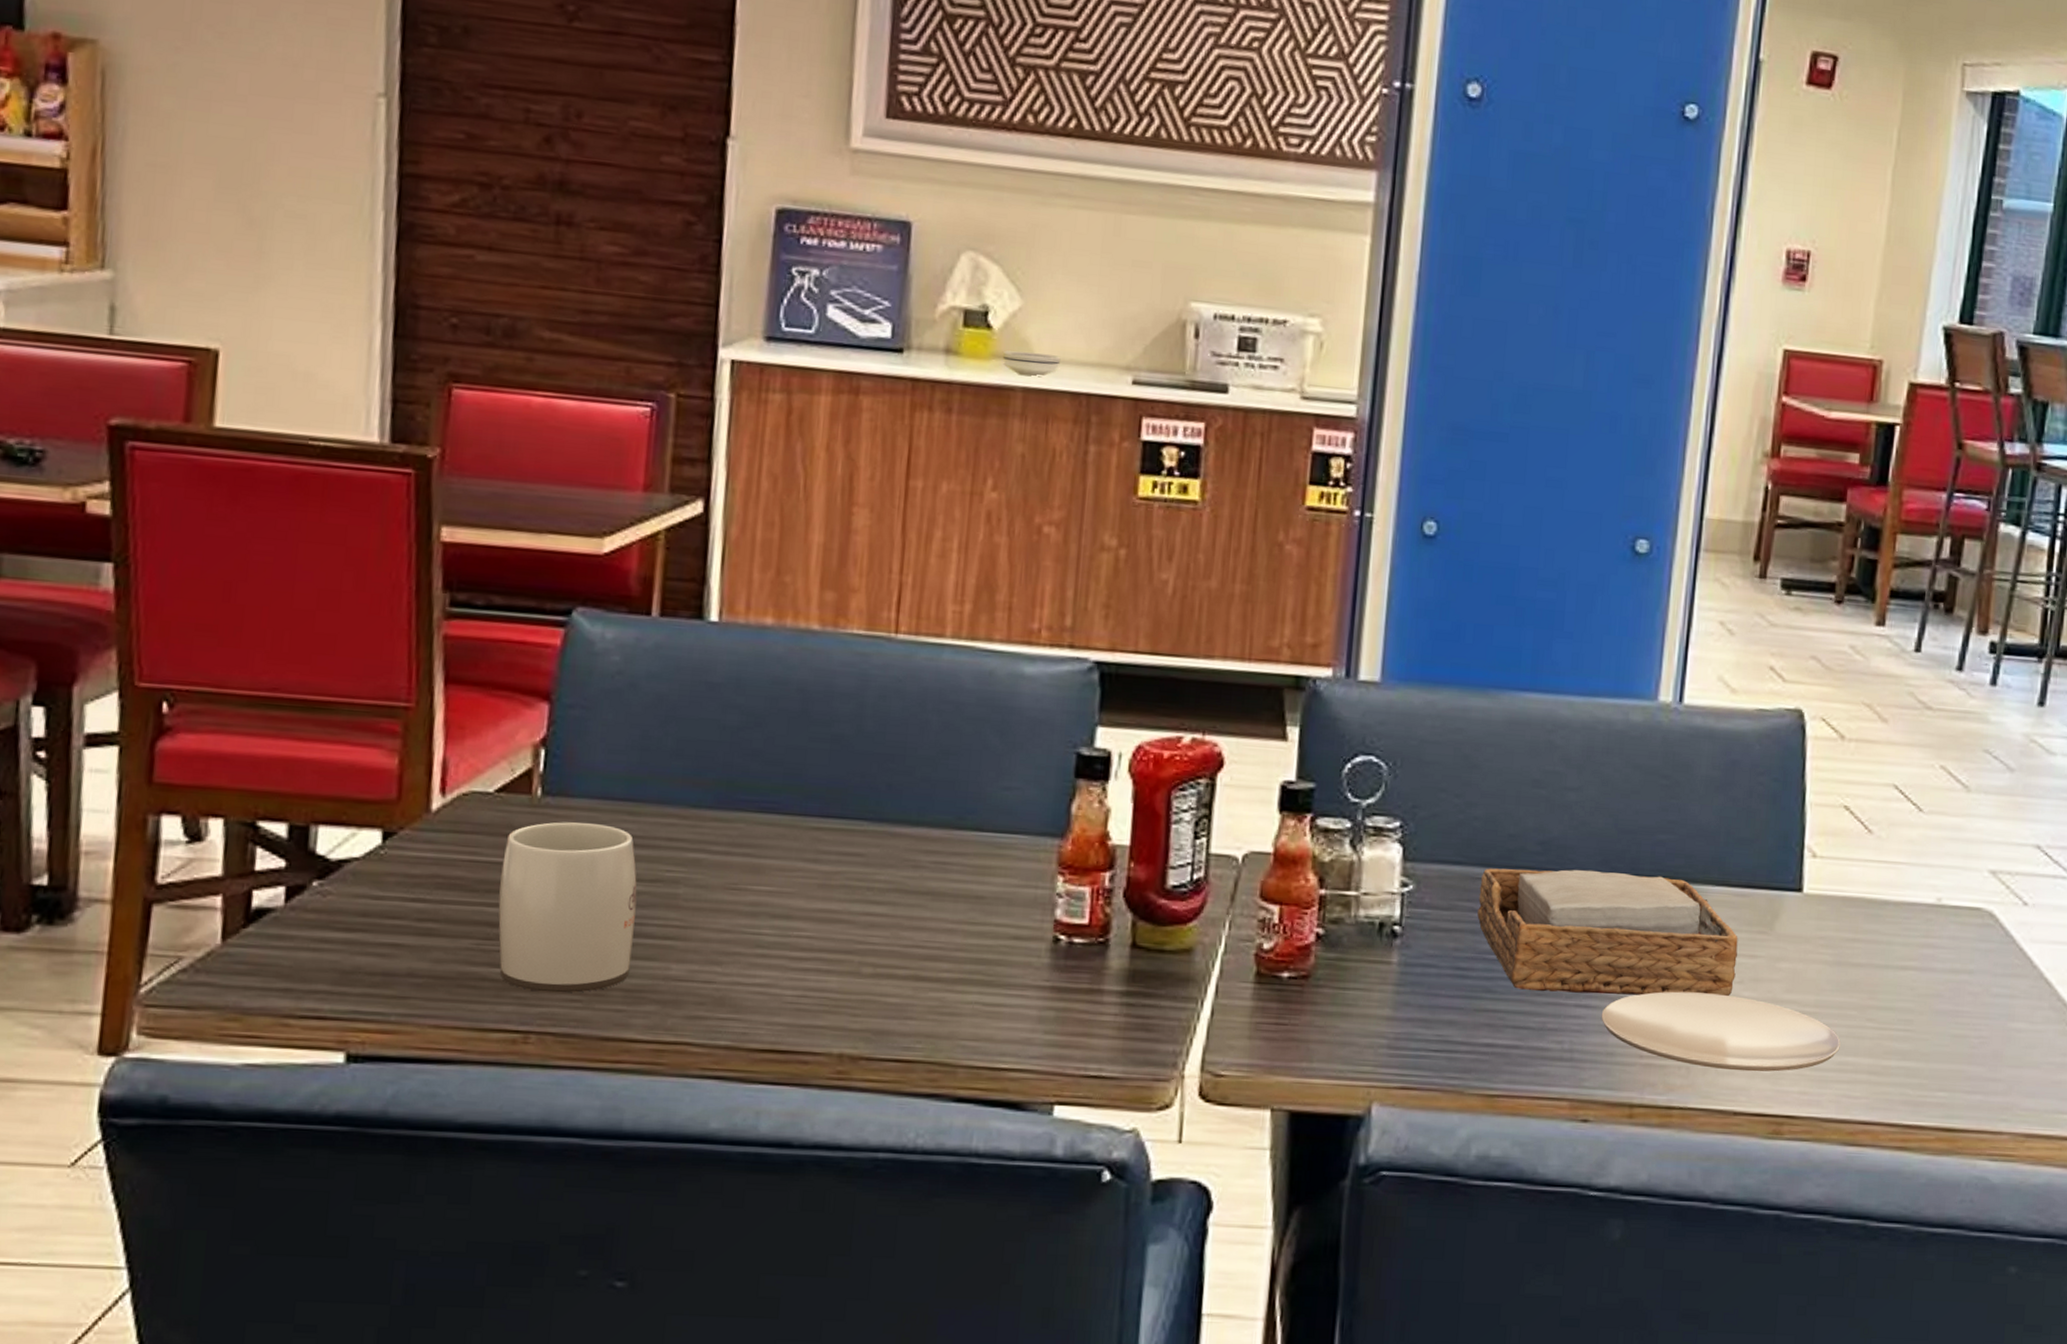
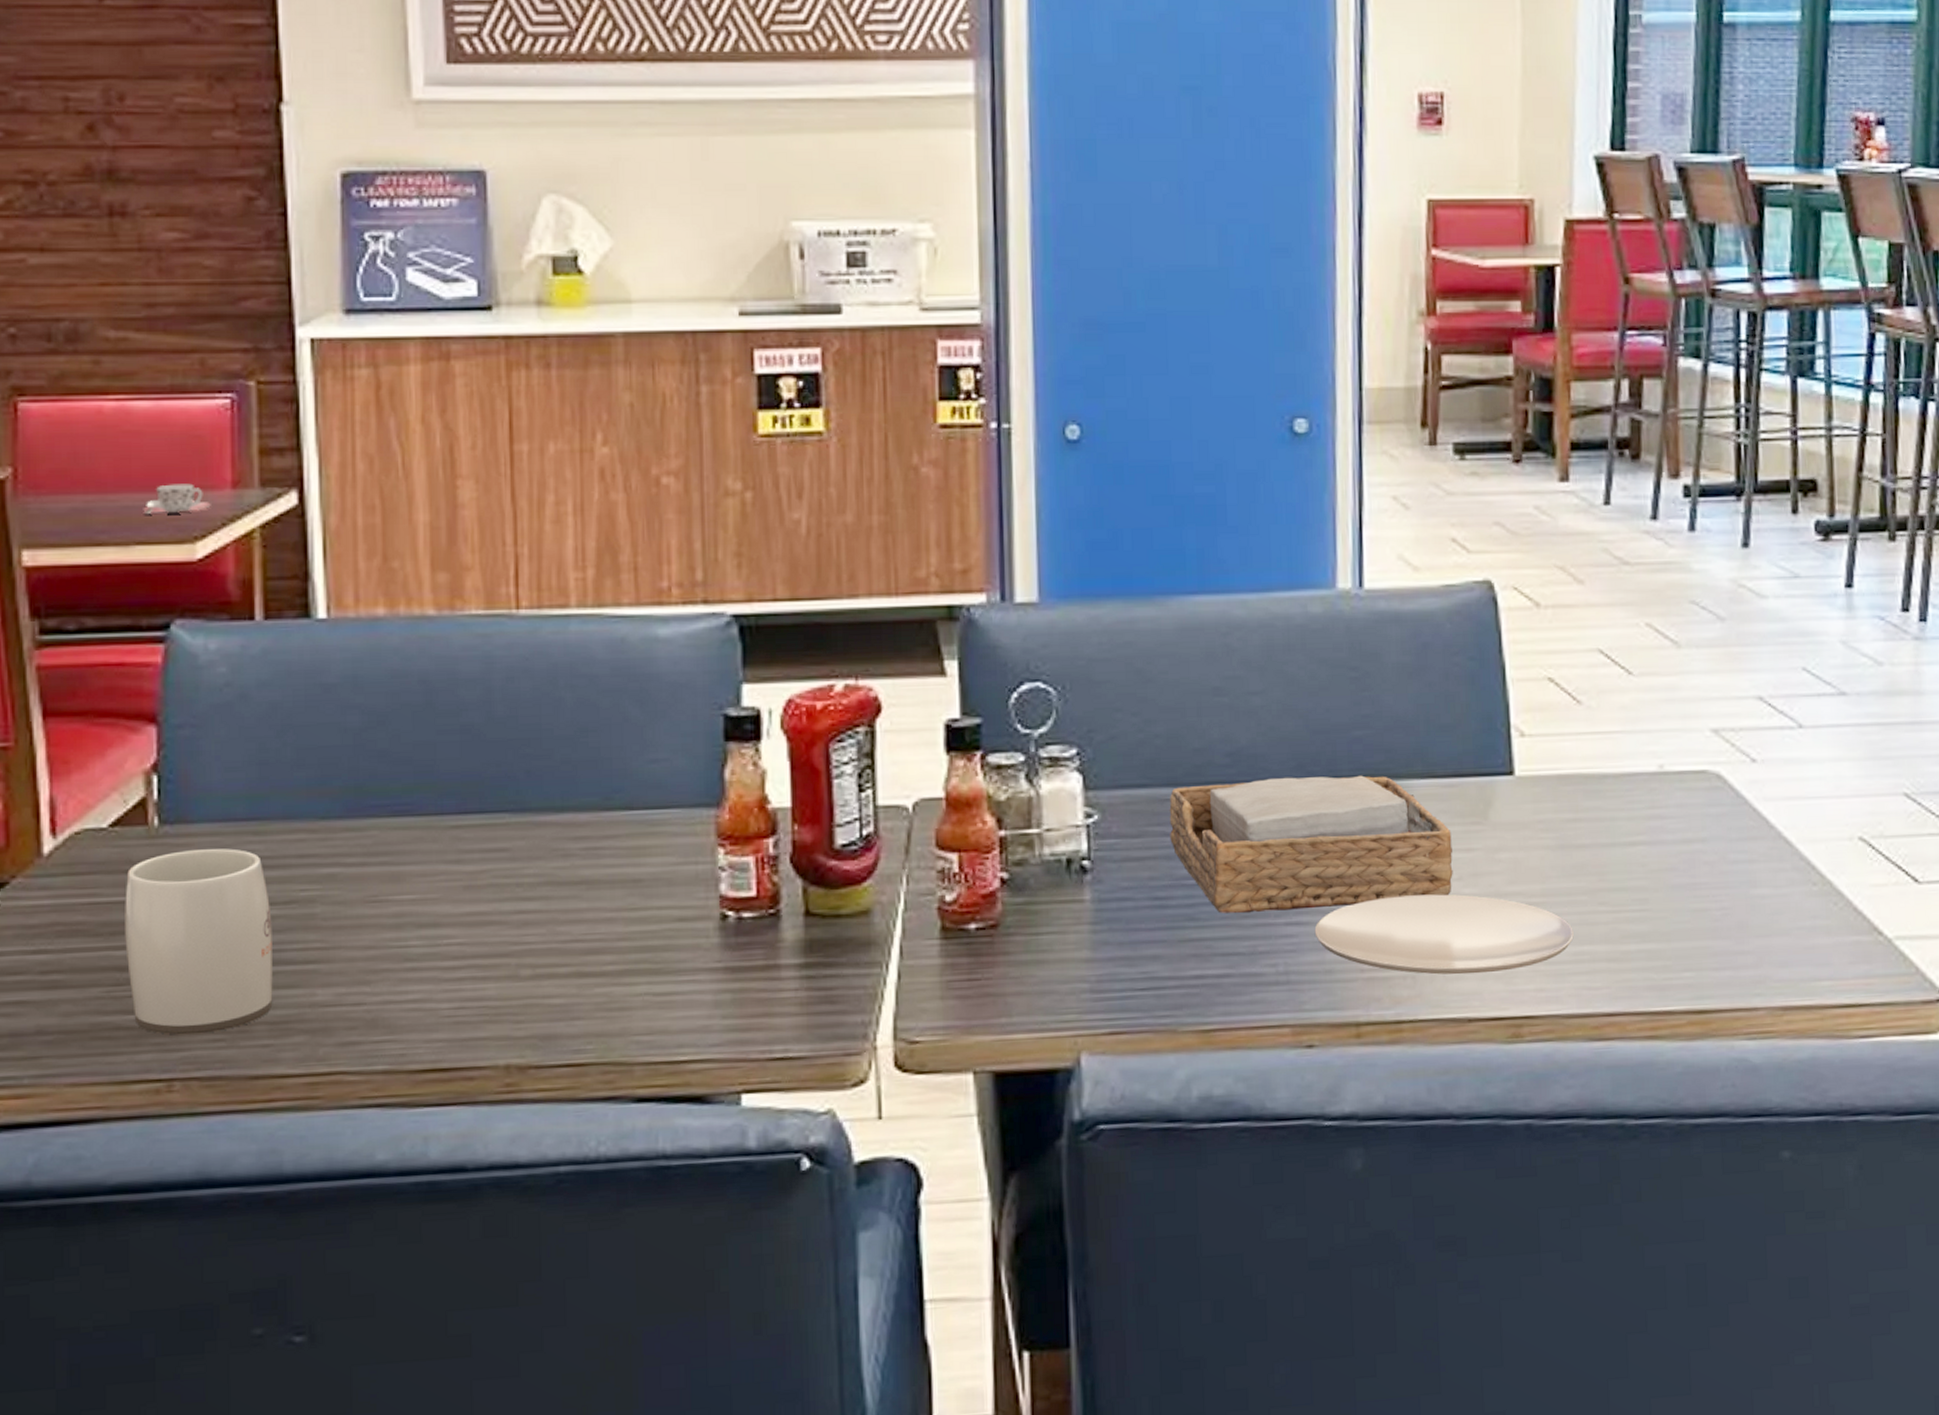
teacup: none [558,480,622,508] -> present [143,483,211,515]
bowl: present [1002,350,1061,378] -> none [597,293,660,320]

